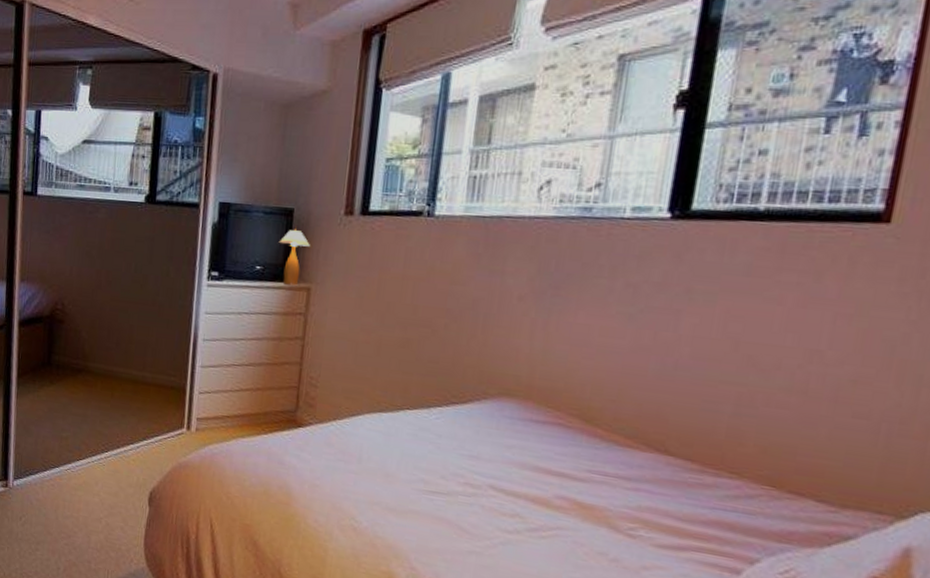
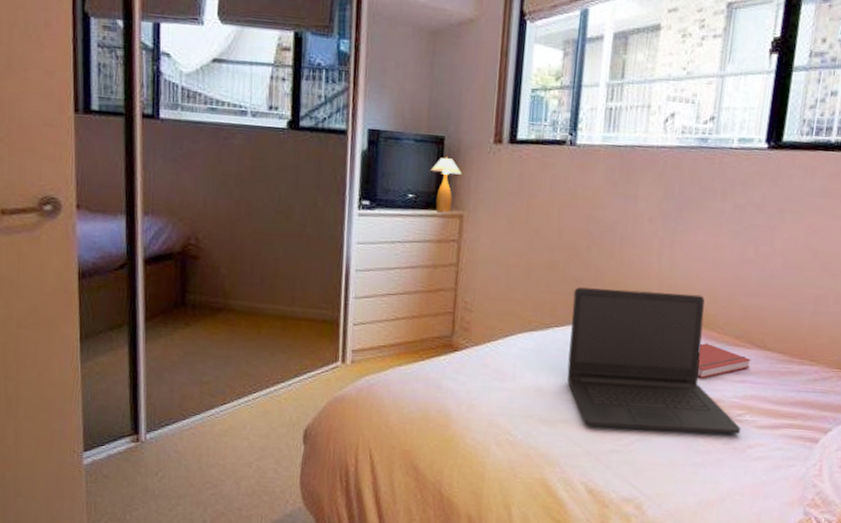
laptop: none [419,368,634,552] -> present [567,287,741,435]
book: none [576,440,648,481] -> present [697,343,752,378]

